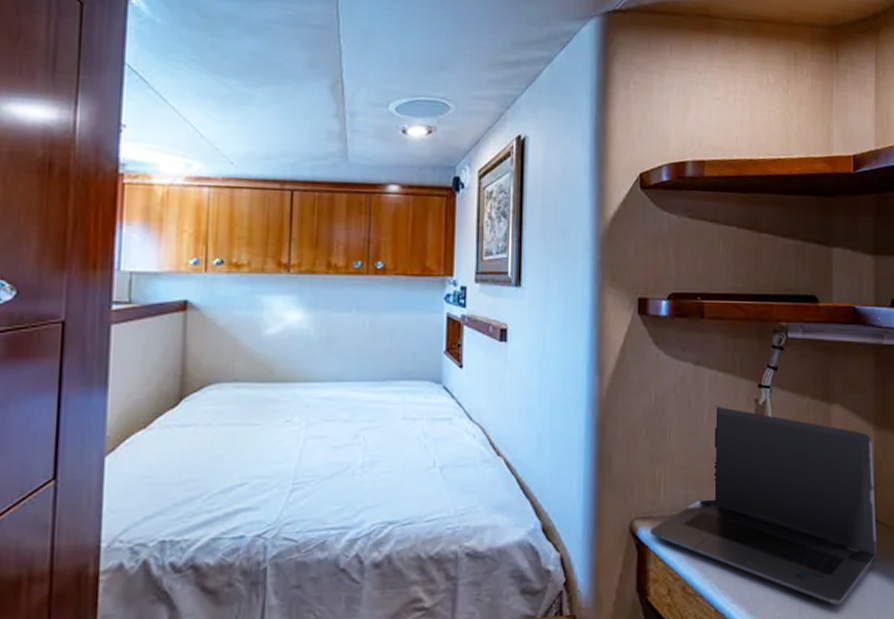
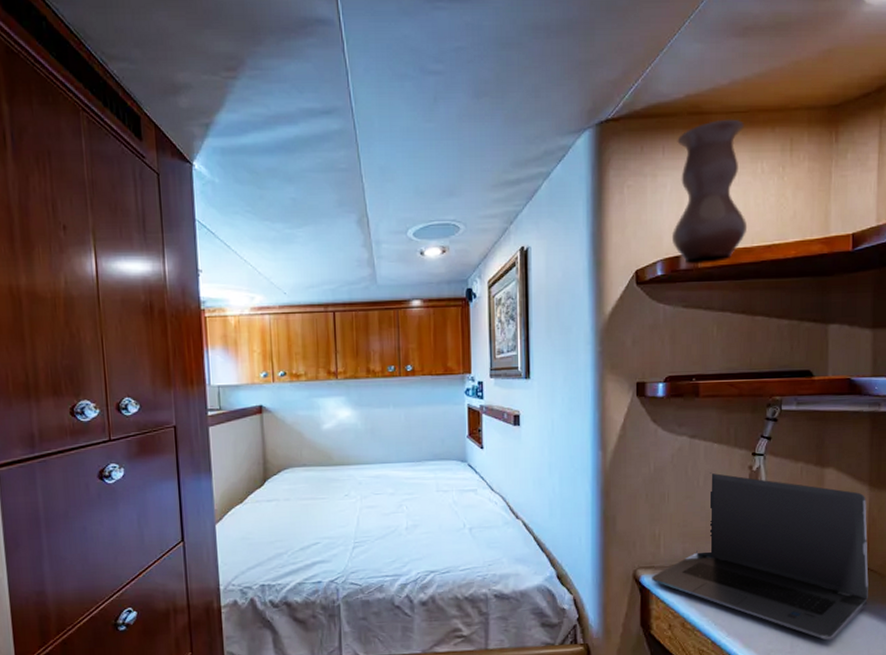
vase: none [677,25,754,174] -> present [671,119,748,265]

